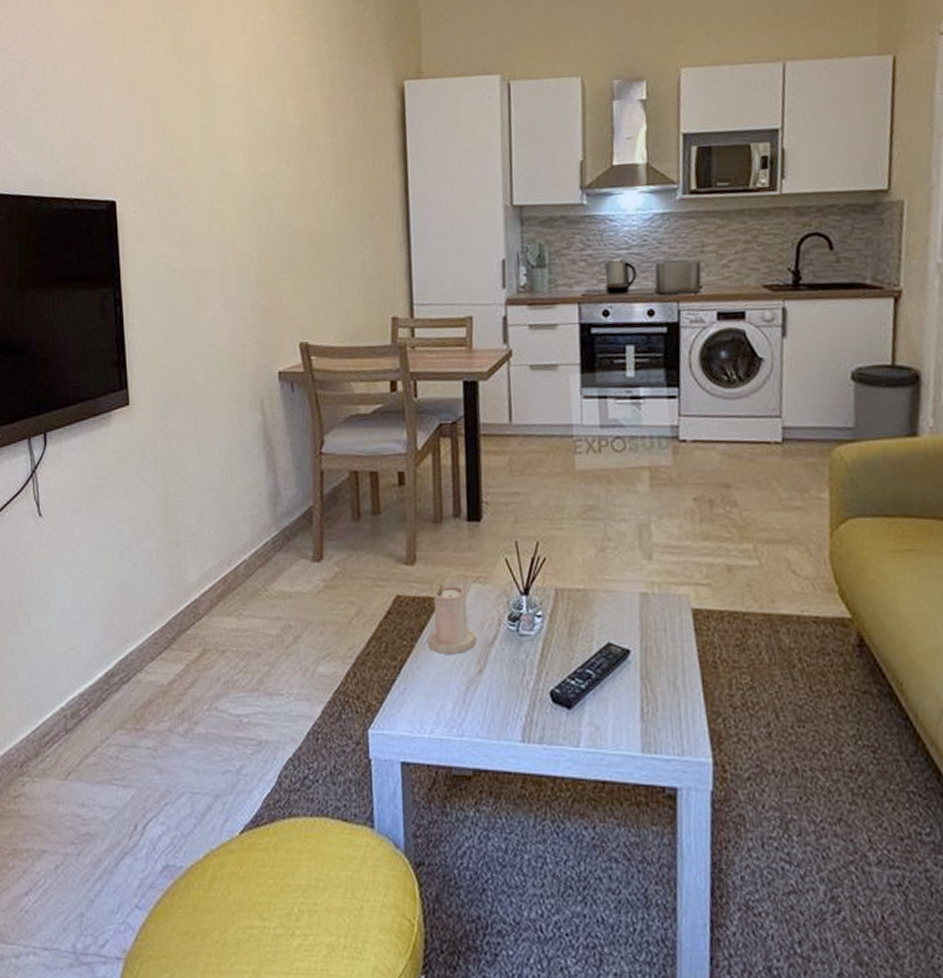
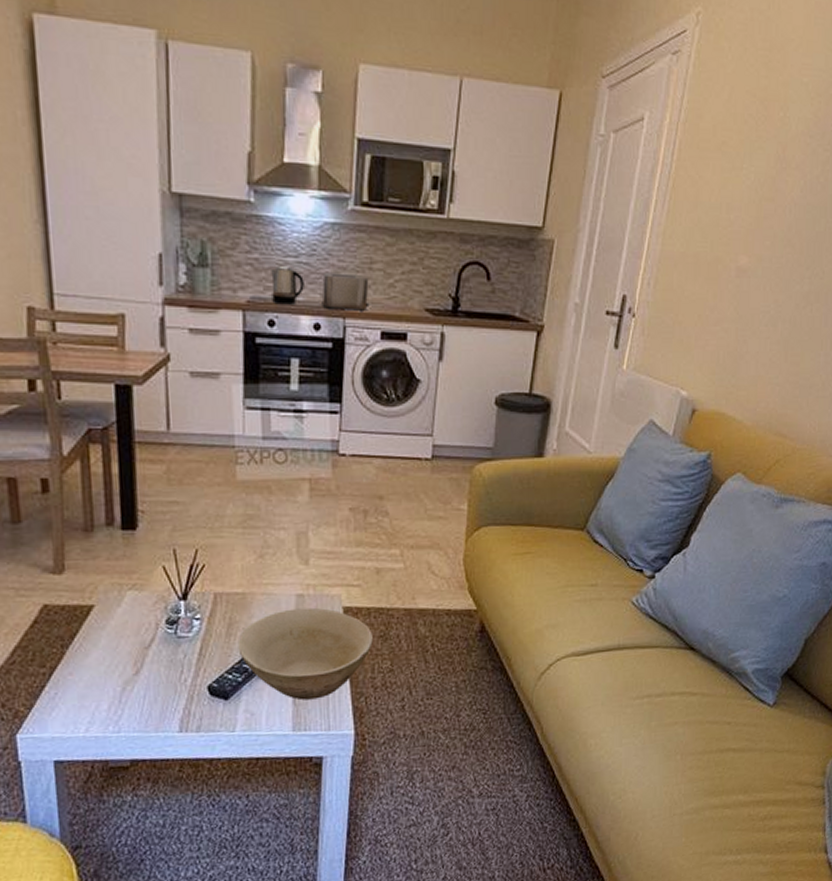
candle: present [428,585,477,654] -> none [80,593,134,659]
bowl: none [580,608,728,716] -> present [238,607,373,701]

